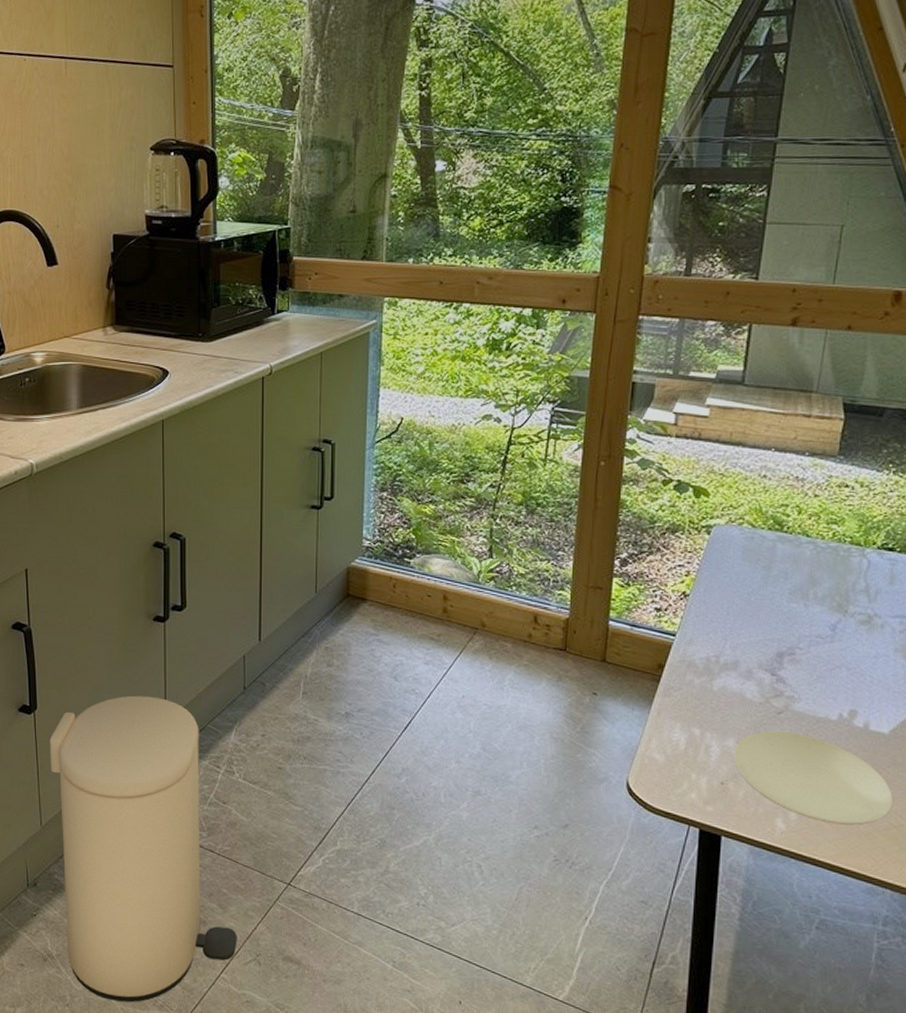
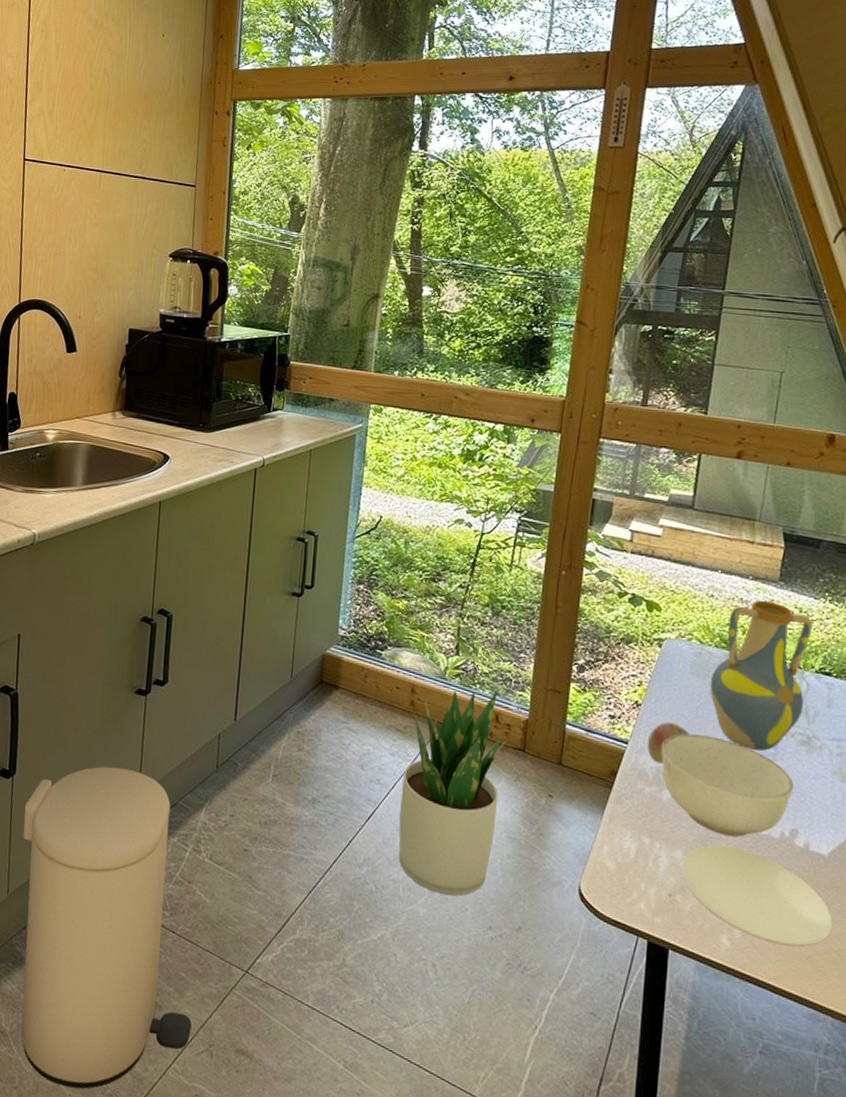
planter: none [437,591,547,799] -> present [398,691,507,896]
fruit: none [696,611,742,653] -> present [647,722,690,764]
bowl: none [711,621,853,721] -> present [661,733,794,837]
vase: none [763,477,876,633] -> present [710,600,814,751]

